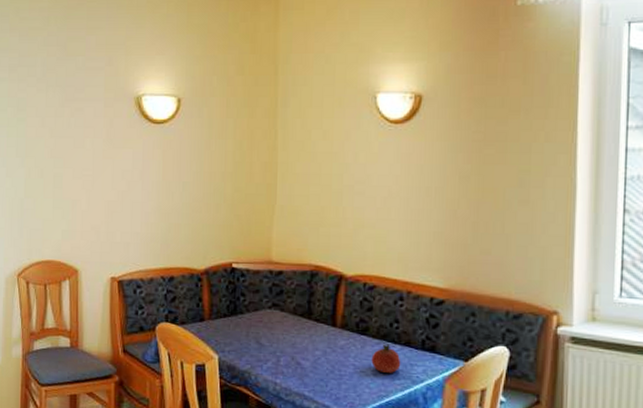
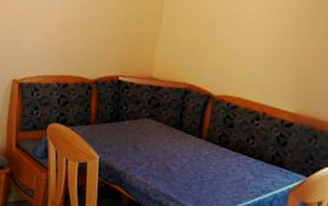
fruit: present [371,344,401,373] -> none [229,156,254,183]

